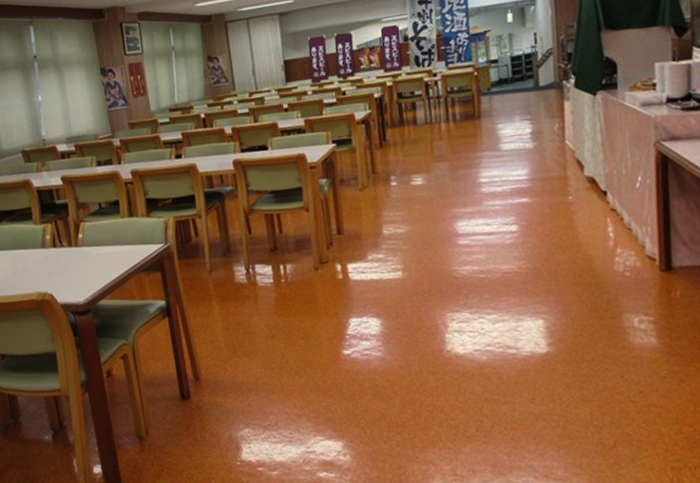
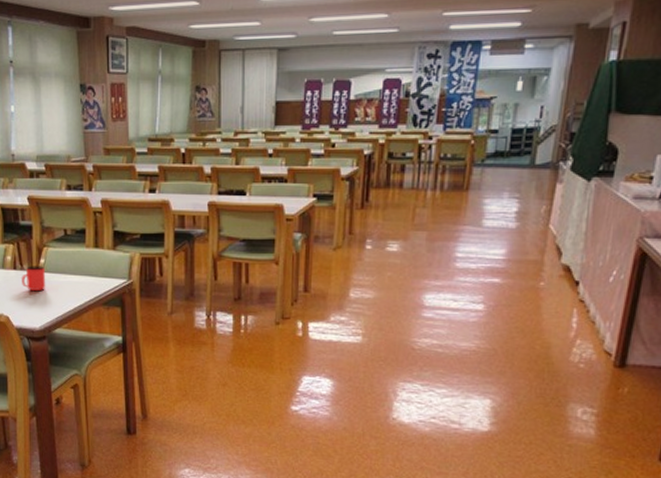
cup: none [62,240,86,267] -> present [22,266,46,292]

